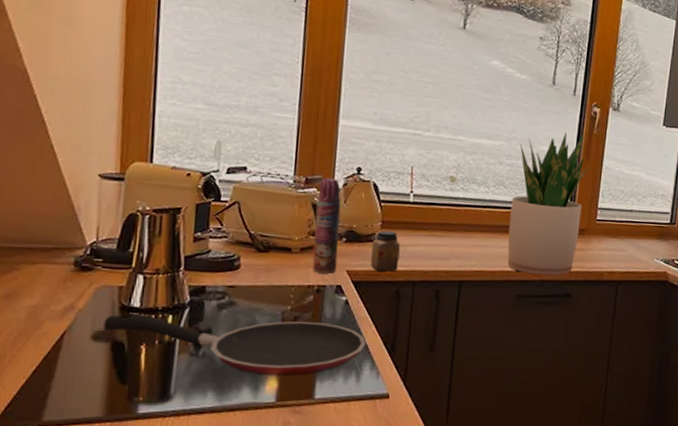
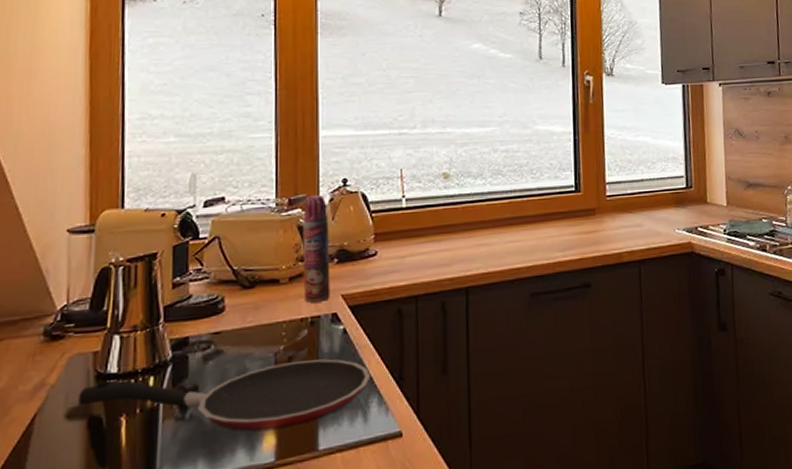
jar: present [371,230,400,272] -> none [366,242,397,292]
planter: present [507,132,588,277] -> none [512,107,590,268]

